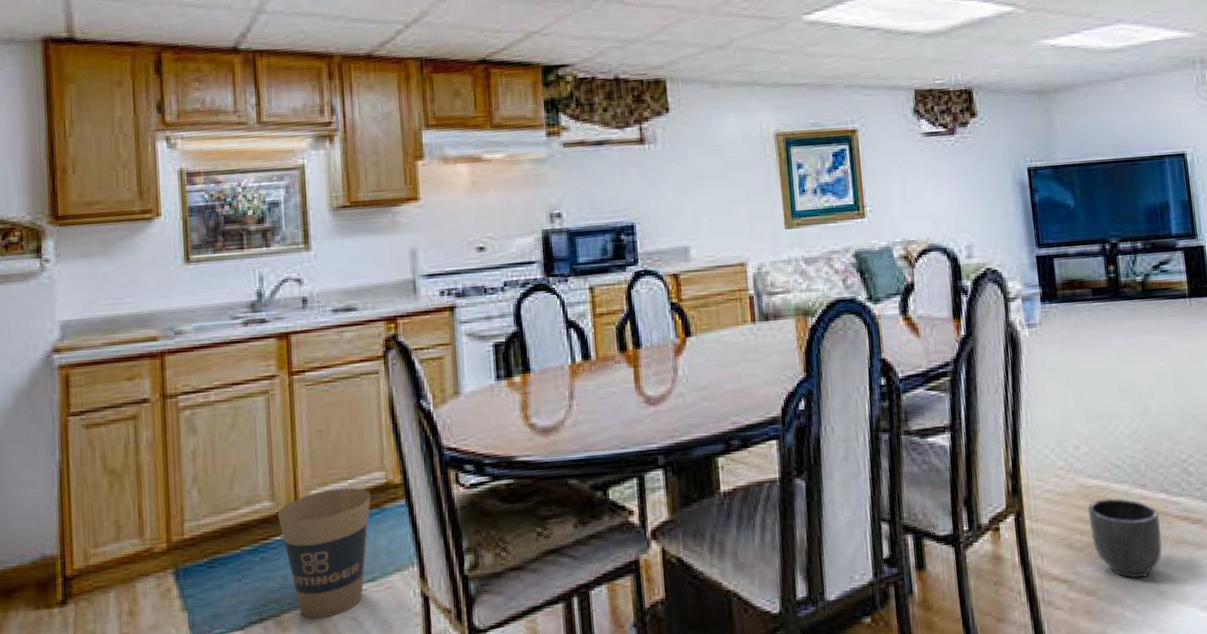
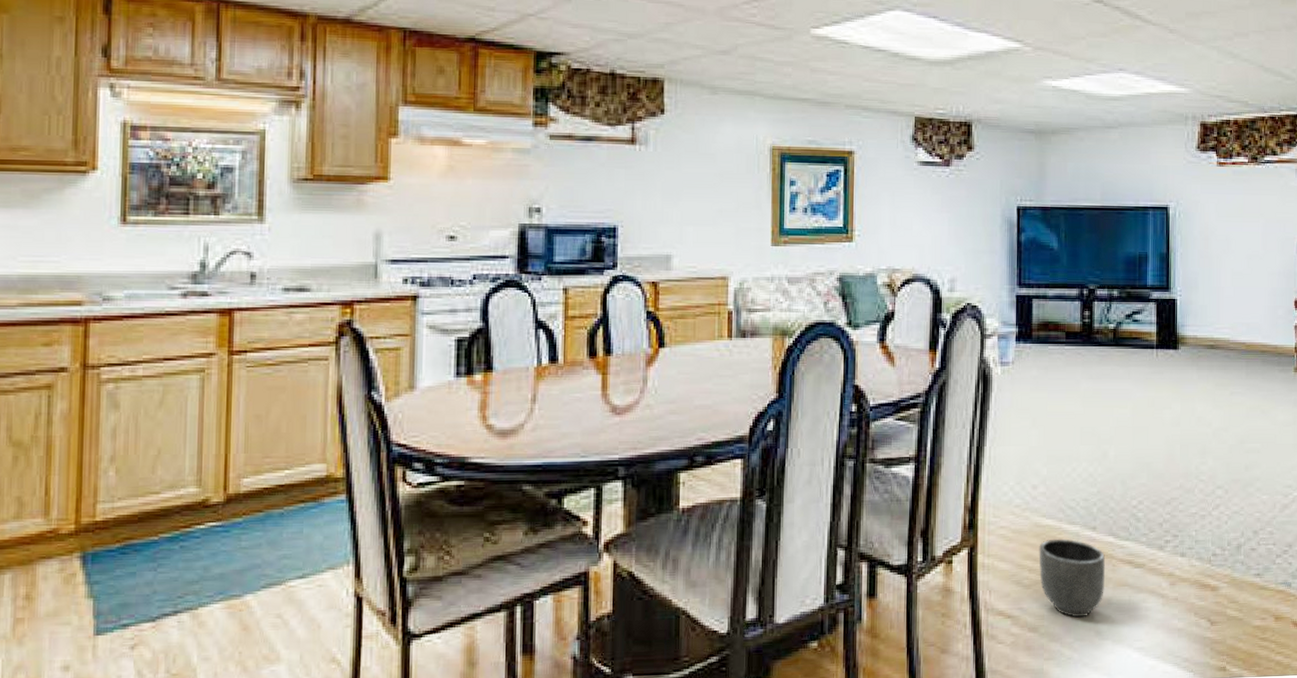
trash can: present [277,487,371,619] -> none [203,478,309,614]

